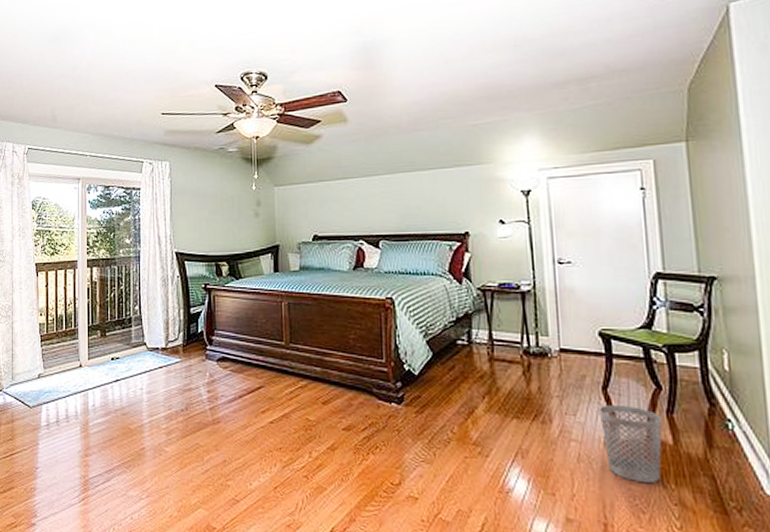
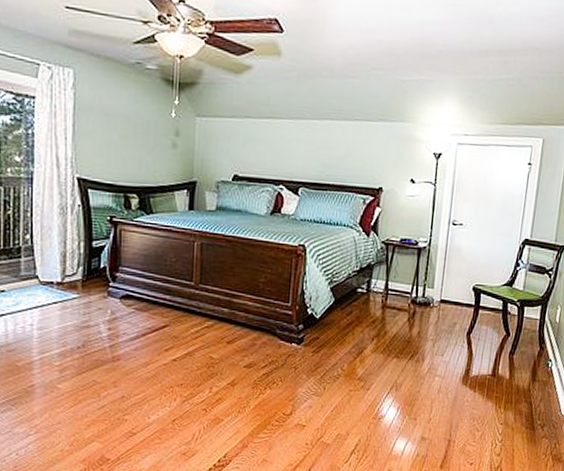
wastebasket: present [599,404,662,484] -> none [460,347,505,409]

